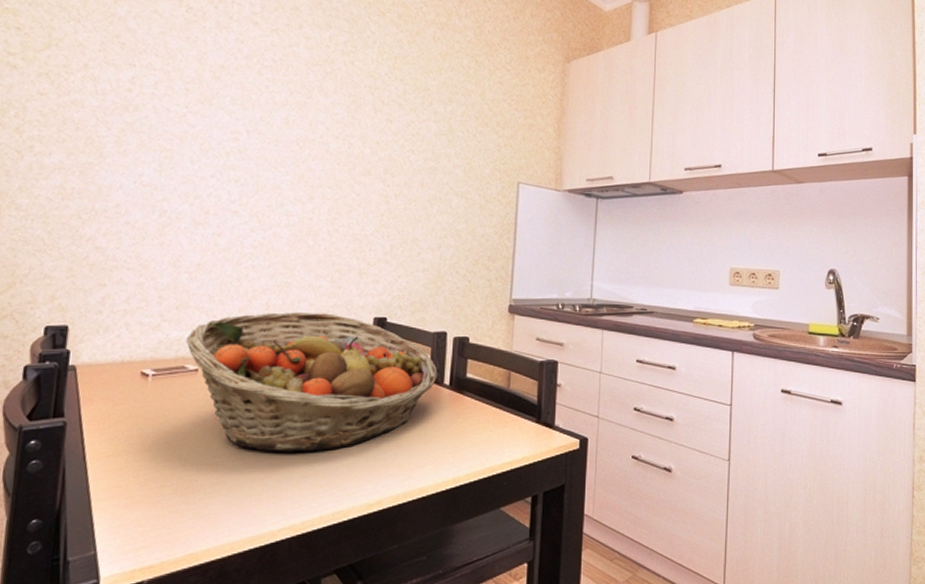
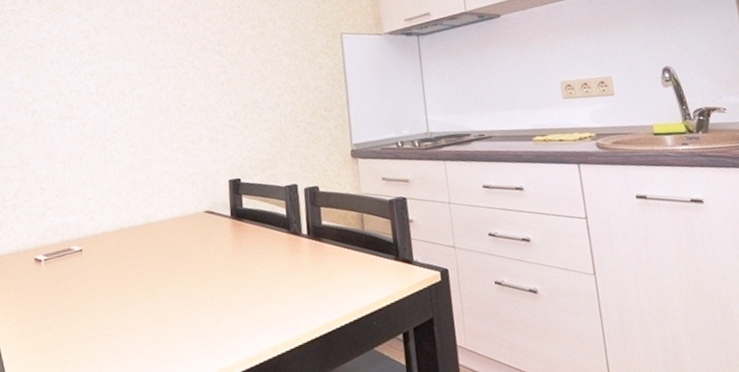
fruit basket: present [186,312,438,452] -> none [69,182,295,318]

